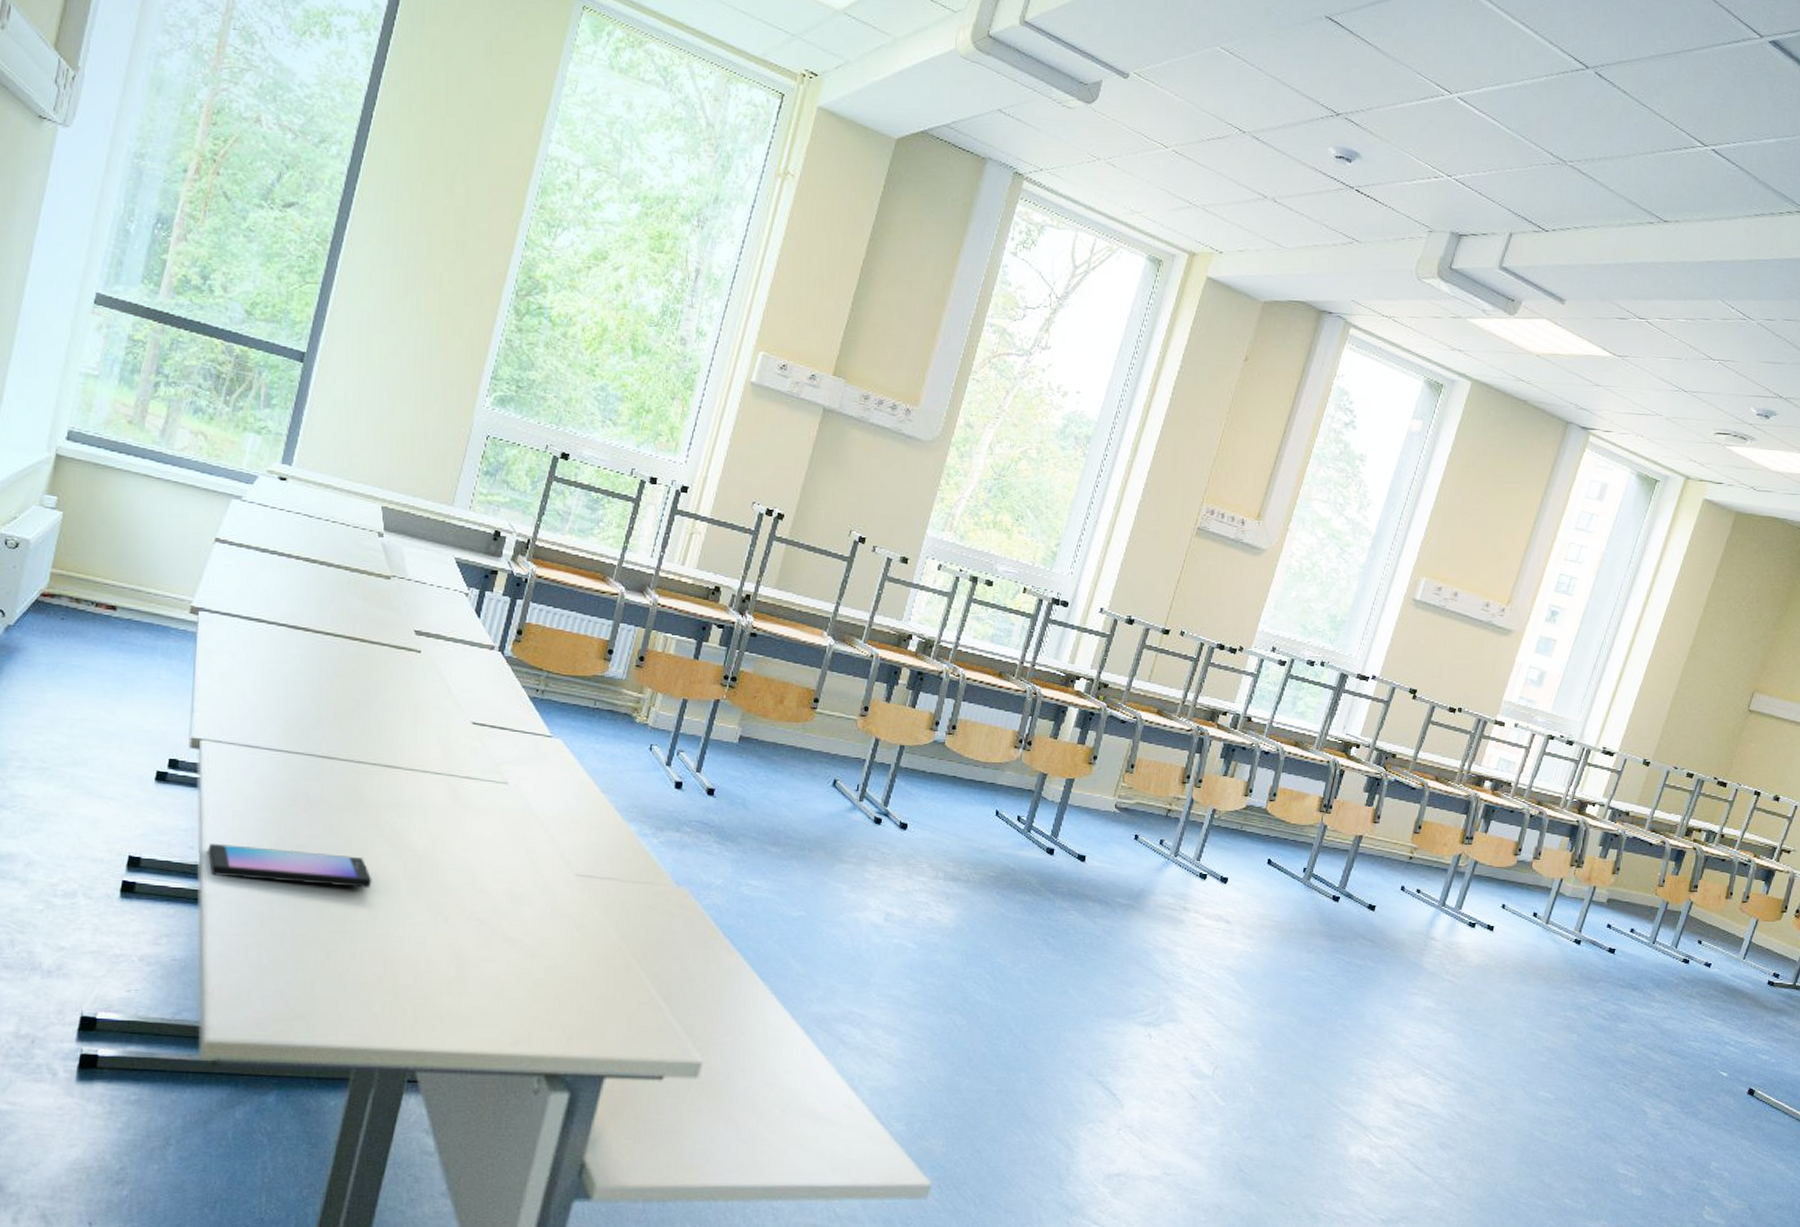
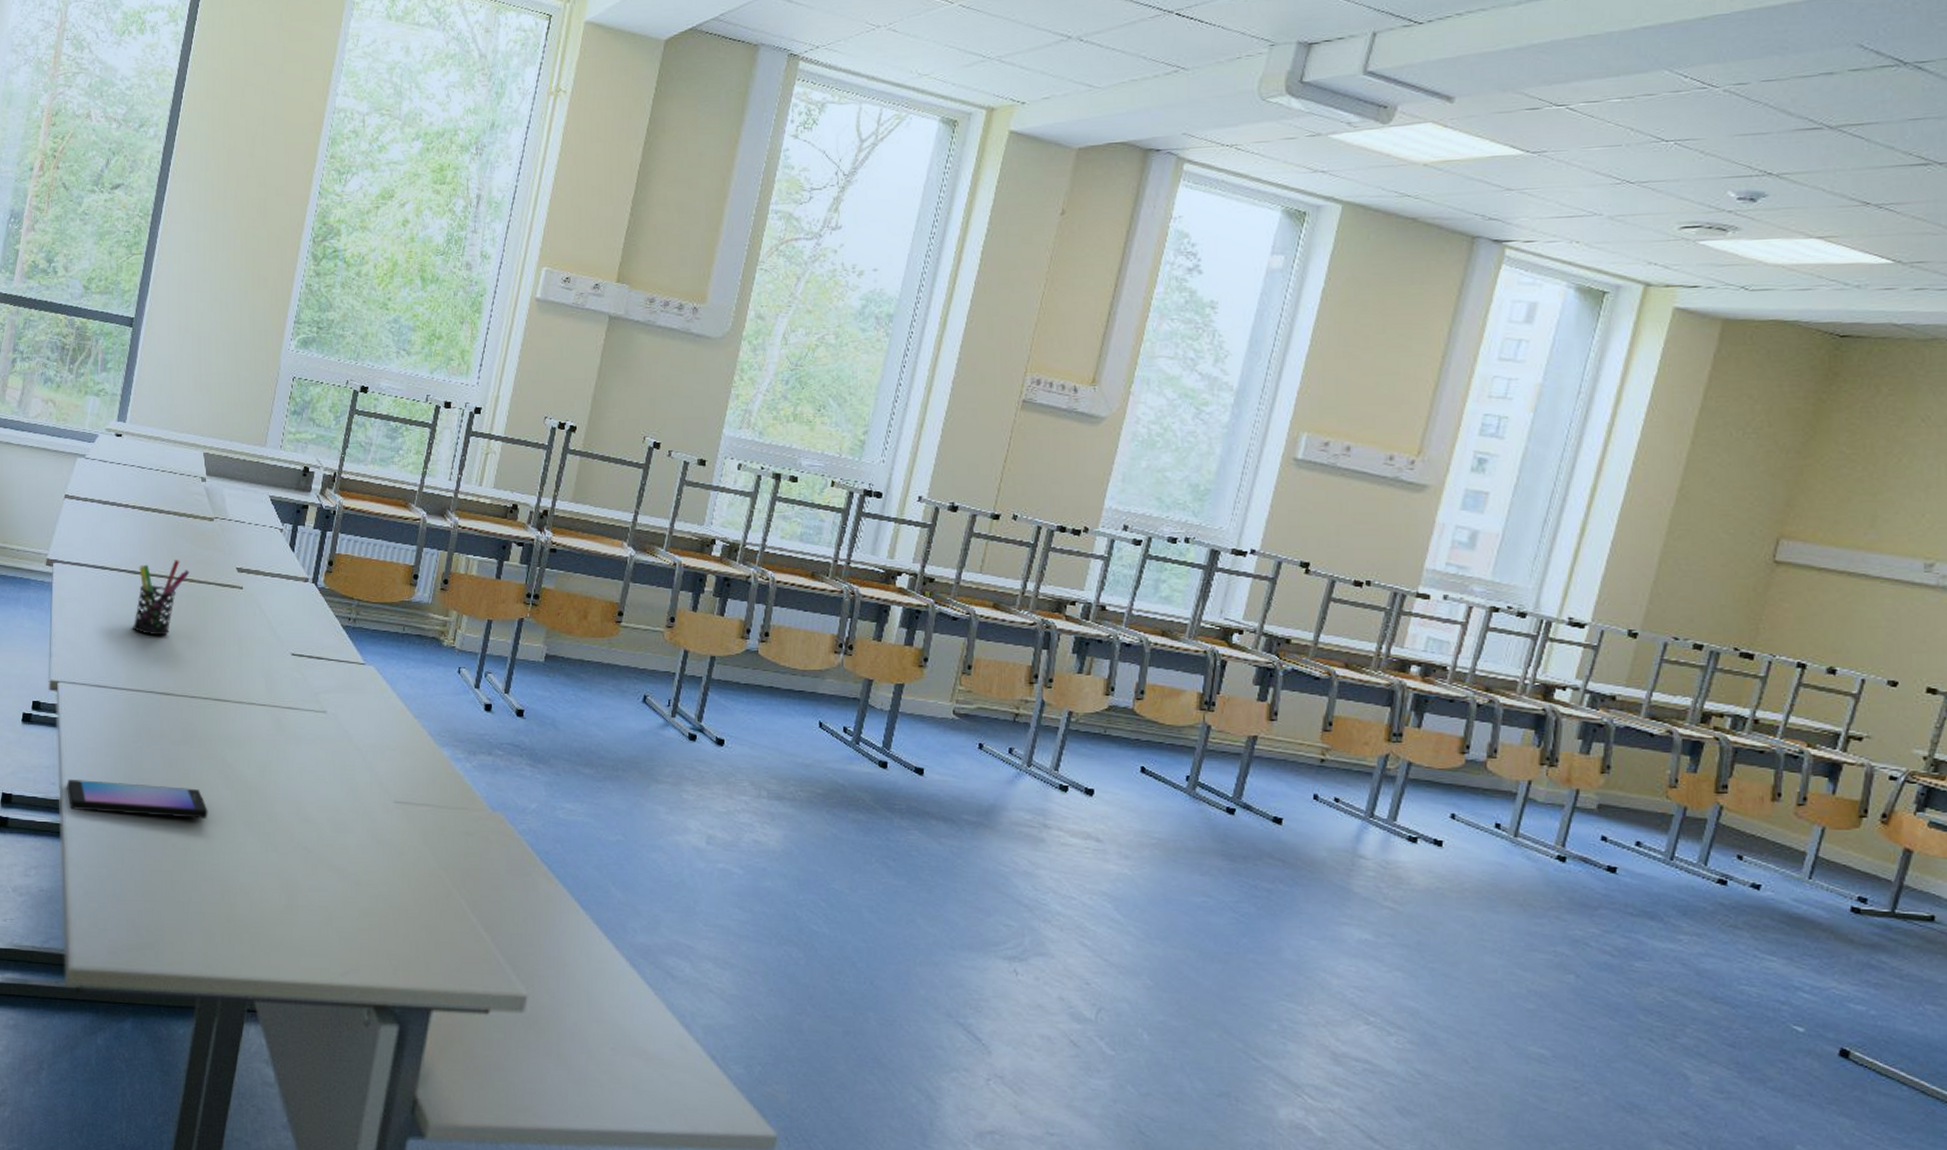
pen holder: none [292,617,361,697] -> present [133,560,190,636]

